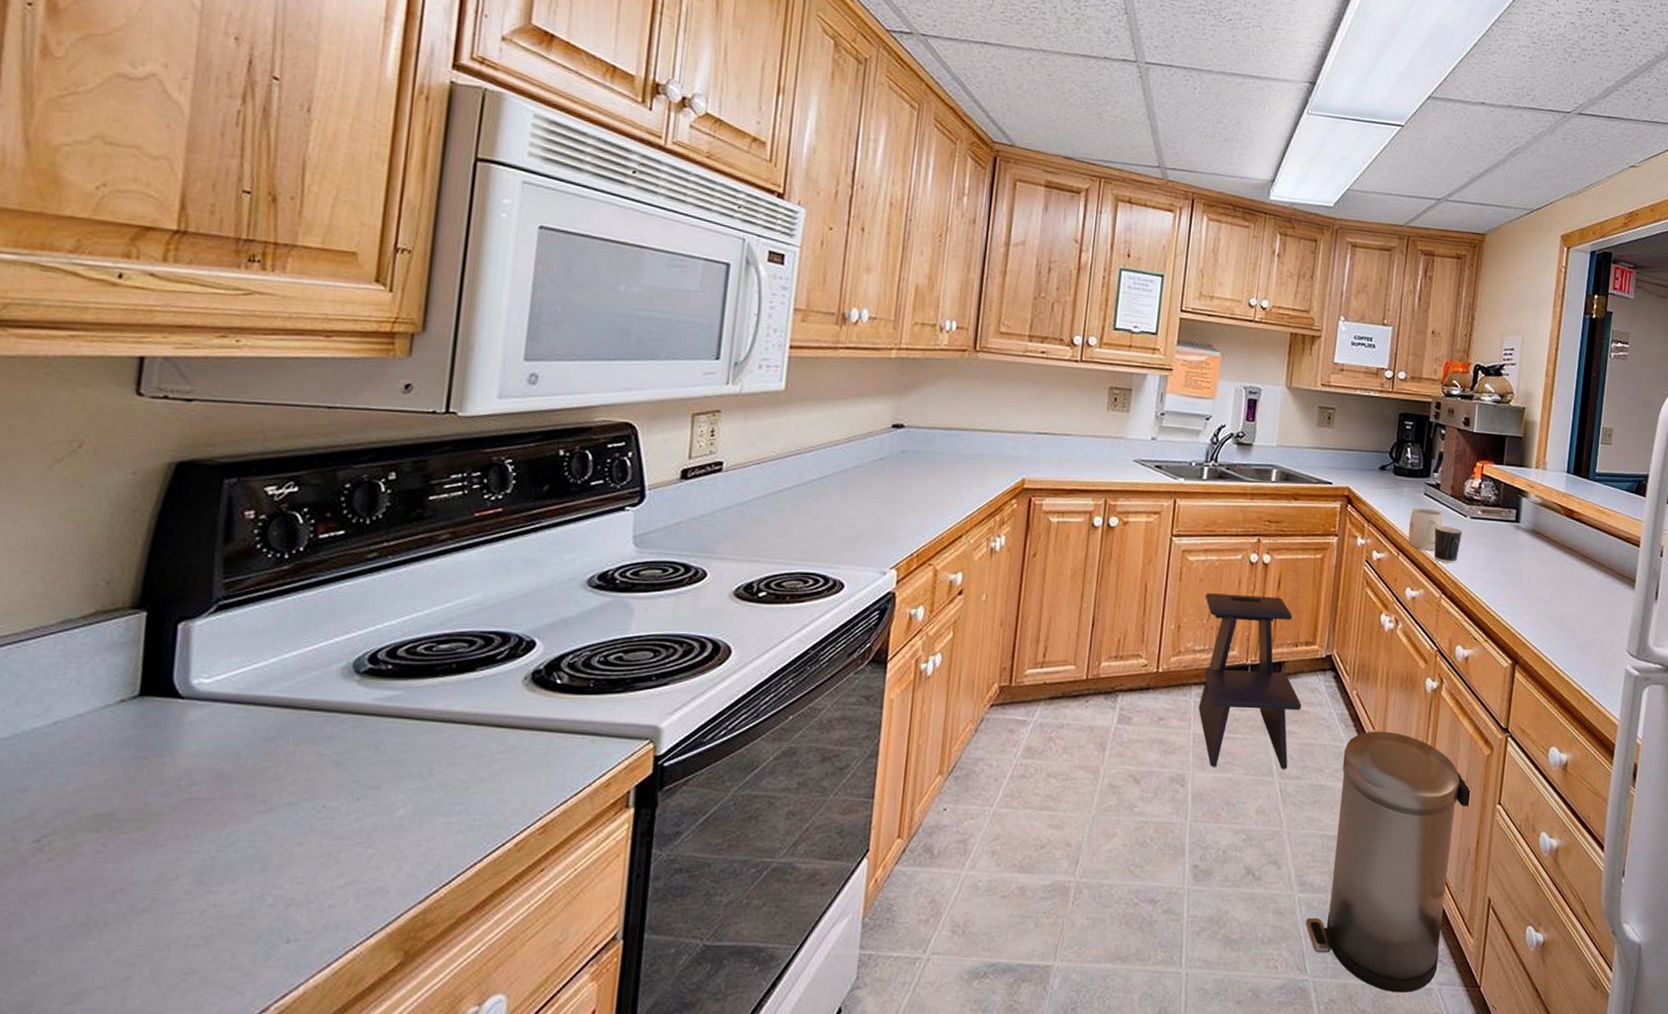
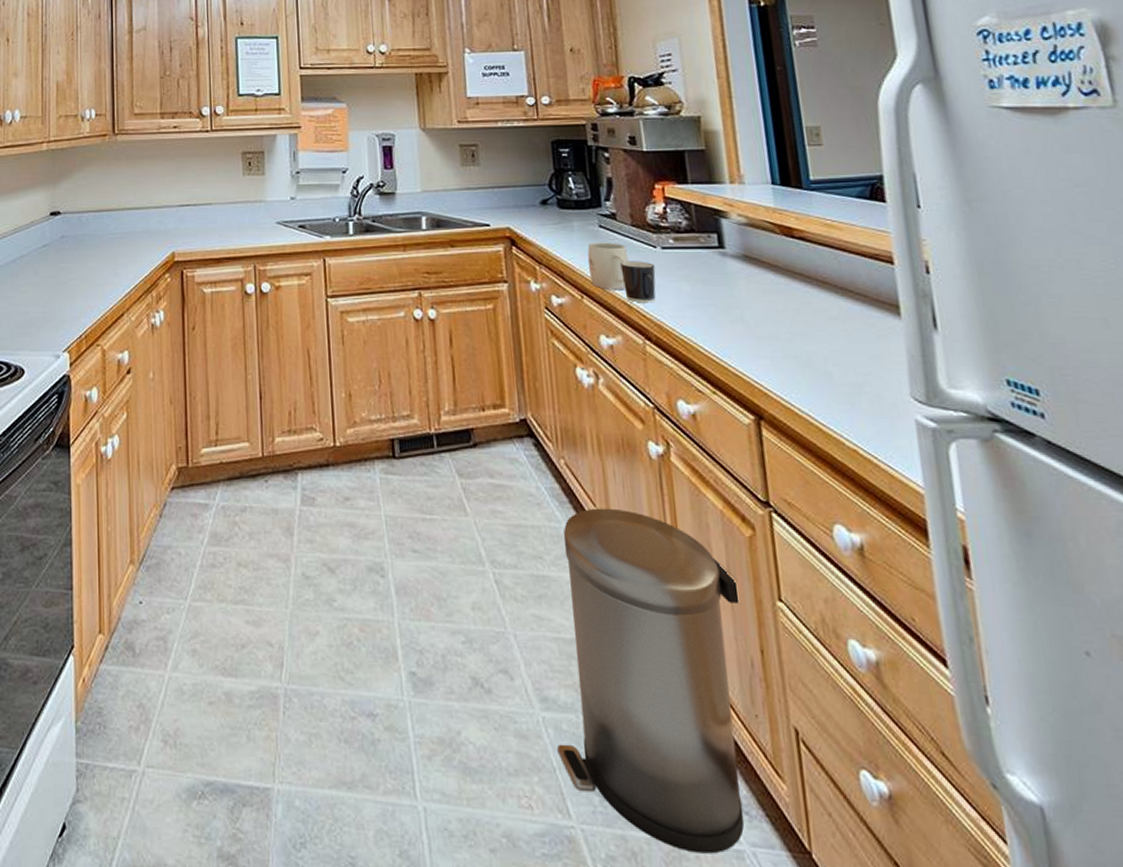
step stool: present [1198,593,1302,769] -> none [372,356,502,556]

